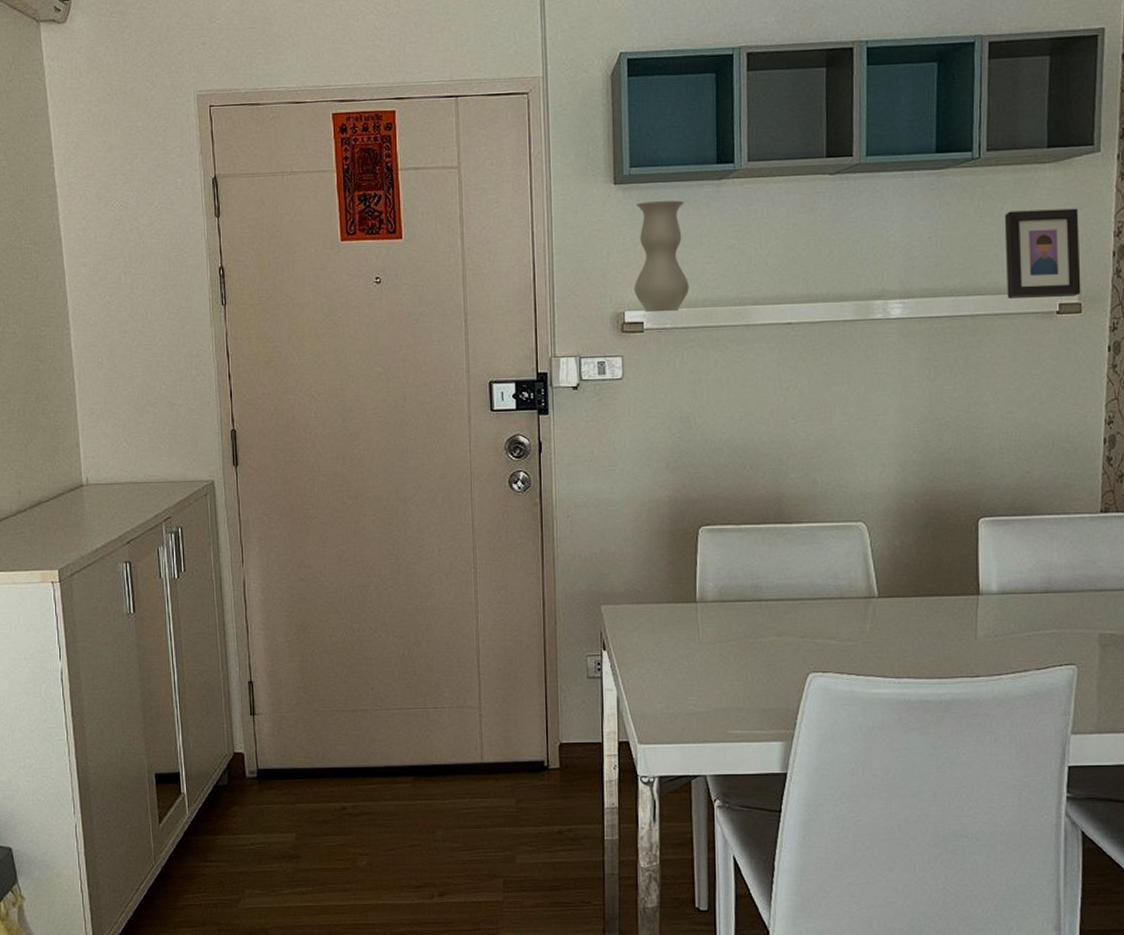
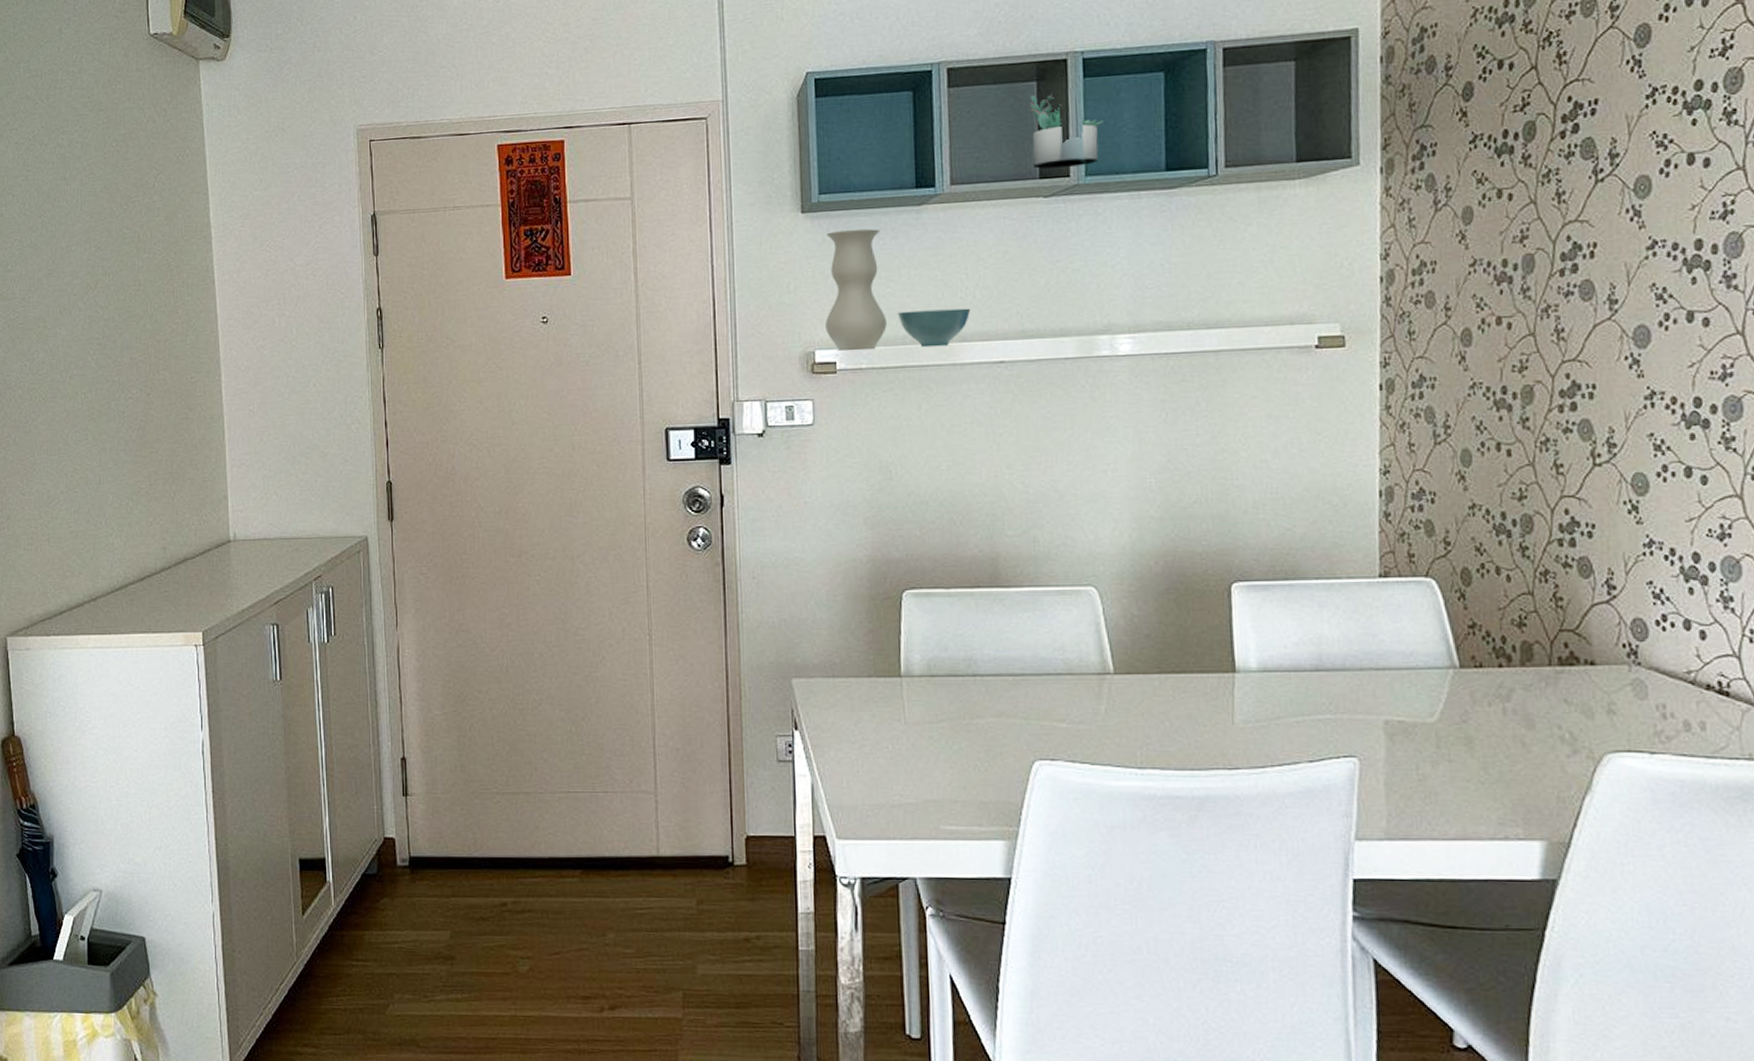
bowl: none [698,274,764,310] -> present [897,308,971,348]
succulent plant: none [819,79,883,149] -> present [1029,93,1104,169]
picture frame: present [1004,208,1081,298] -> none [1248,229,1344,331]

